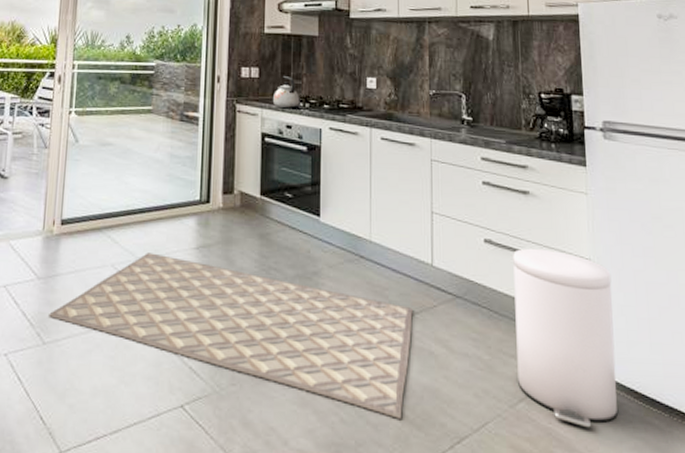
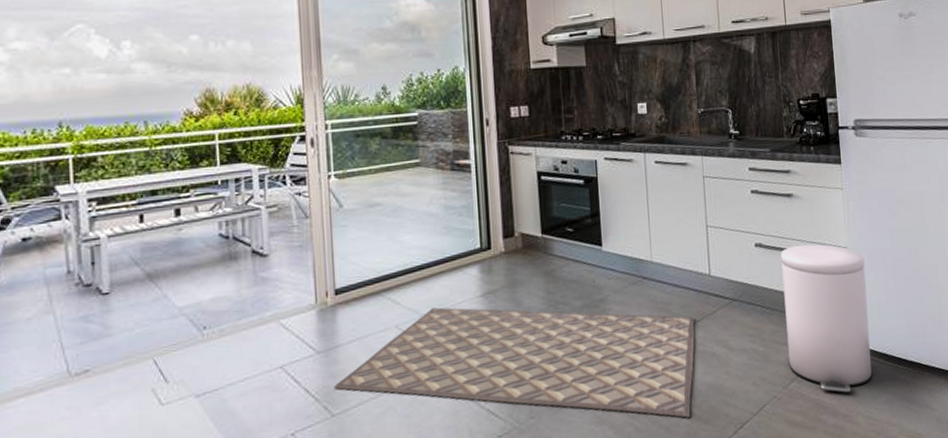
kettle: present [272,76,300,109] -> none [544,111,573,145]

